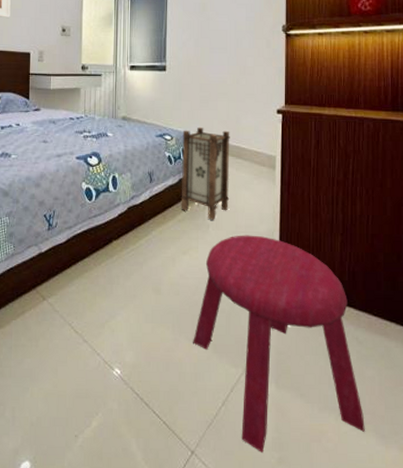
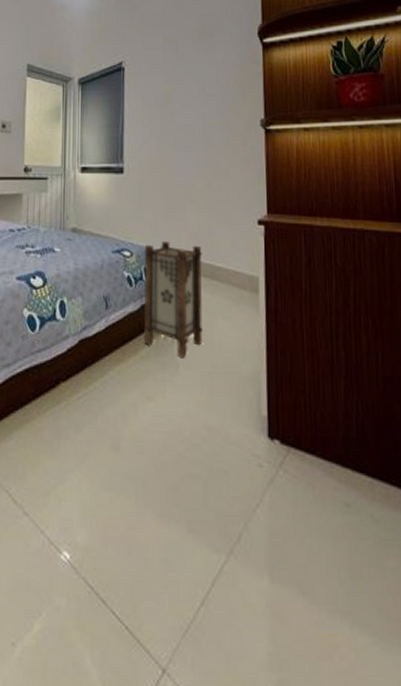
stool: present [193,235,365,452] -> none [162,376,390,673]

